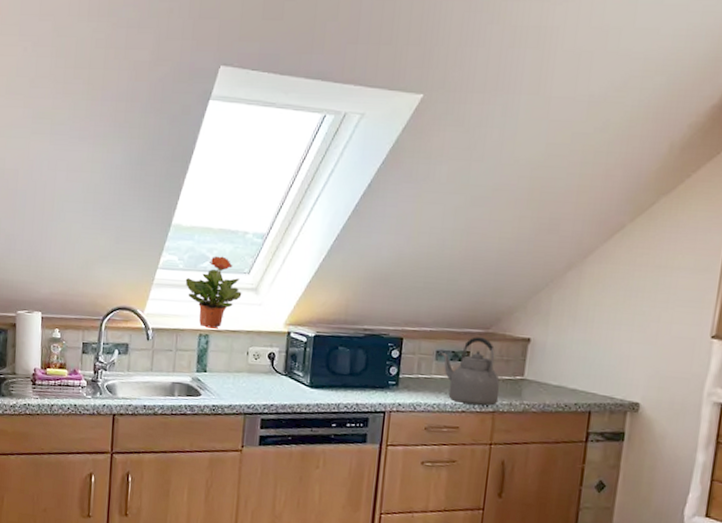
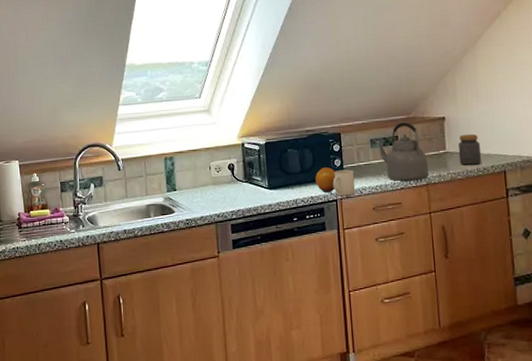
potted plant: present [185,256,242,329] -> none [145,86,197,151]
fruit: none [364,373,389,402] -> present [315,167,336,192]
mug: none [383,379,411,410] -> present [332,169,356,196]
jar: none [537,362,567,399] -> present [457,133,482,165]

